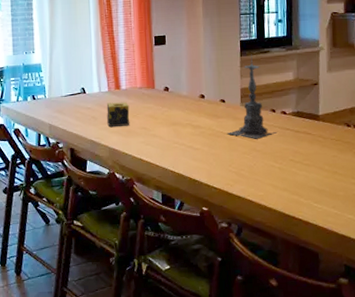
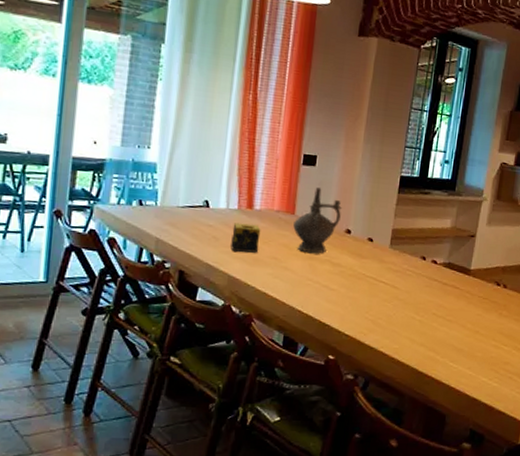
ceremonial vessel: none [155,63,194,120] -> present [293,187,343,254]
candle holder: present [227,55,278,139] -> none [370,194,424,287]

